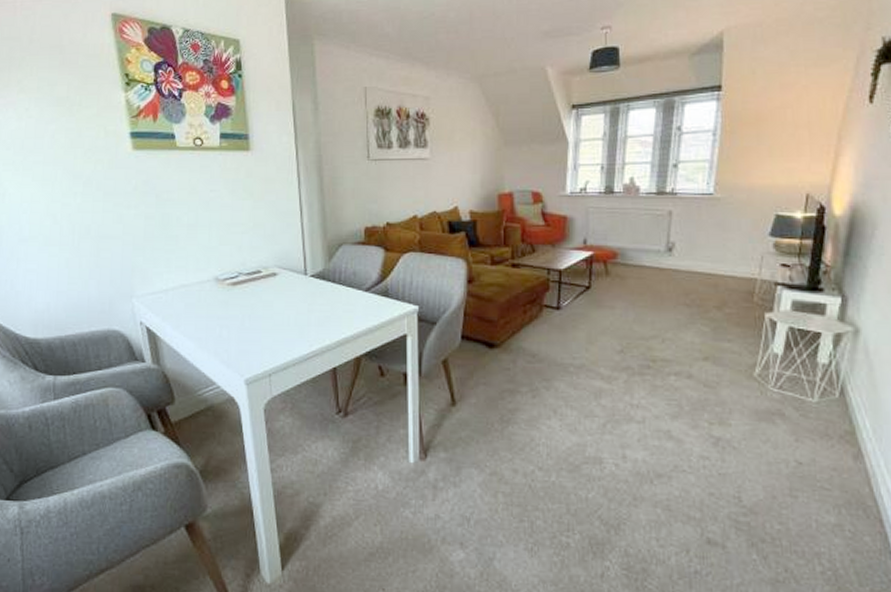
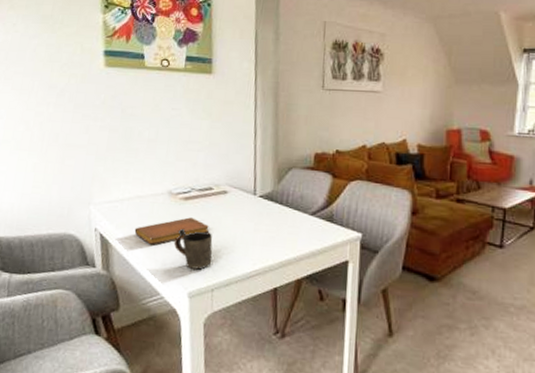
notebook: none [182,303,262,334] -> present [134,217,210,245]
mug: none [225,314,267,356] -> present [173,228,213,270]

